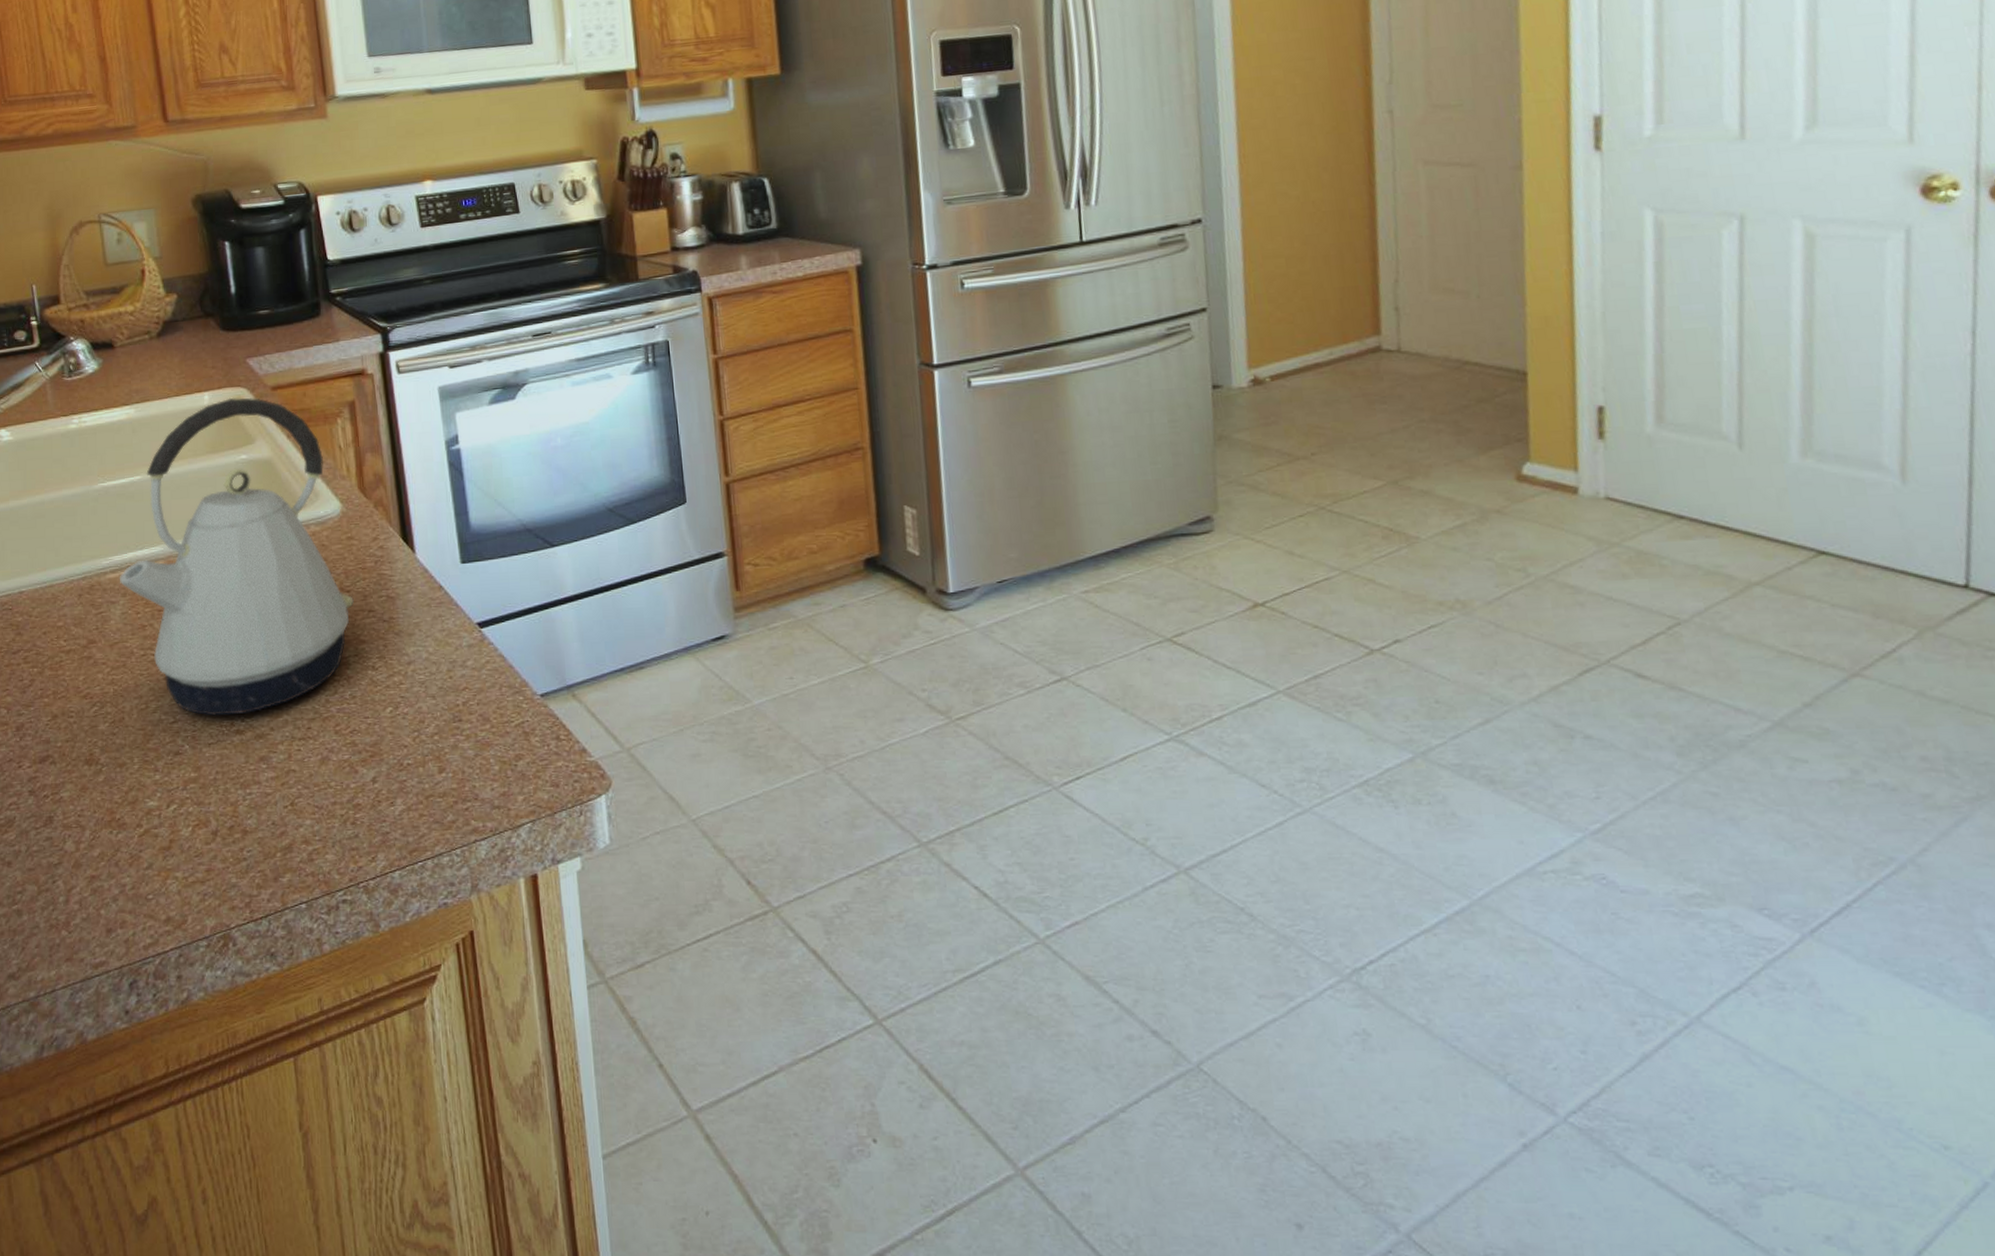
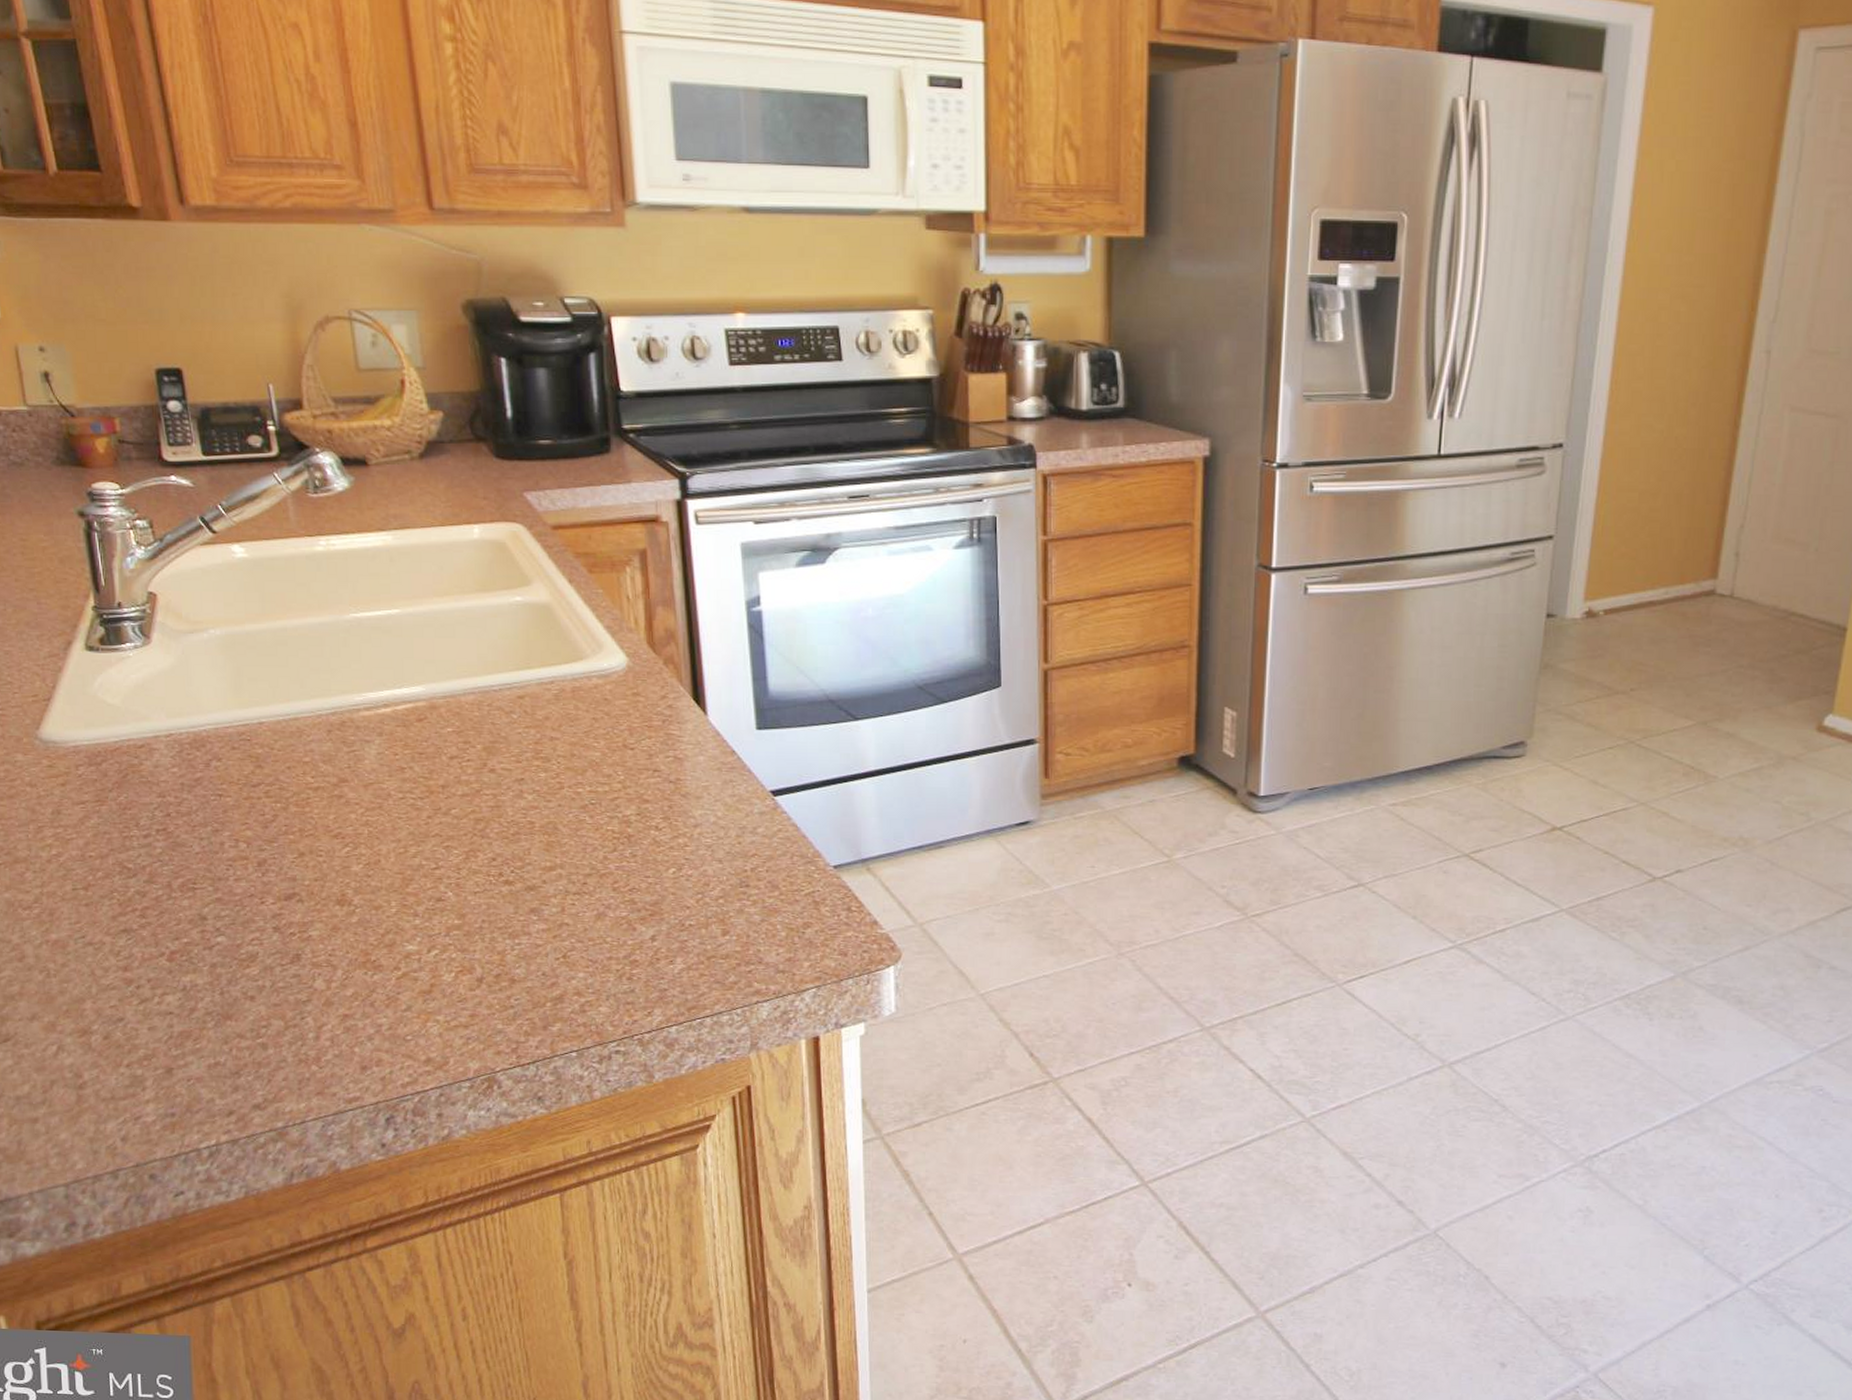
kettle: present [120,397,354,716] -> none [375,533,638,865]

